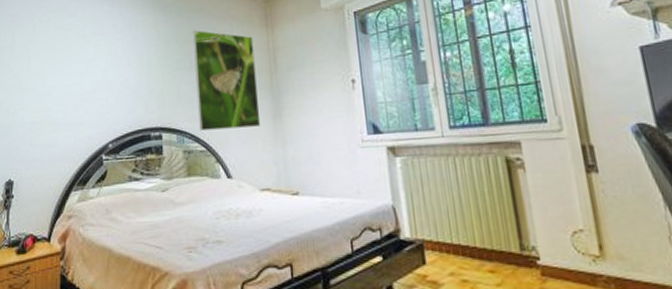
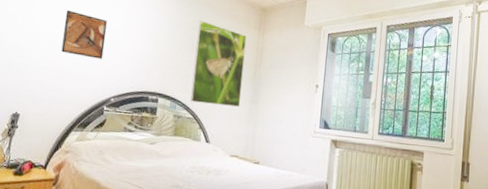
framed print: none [45,51,92,102] -> present [61,10,107,59]

